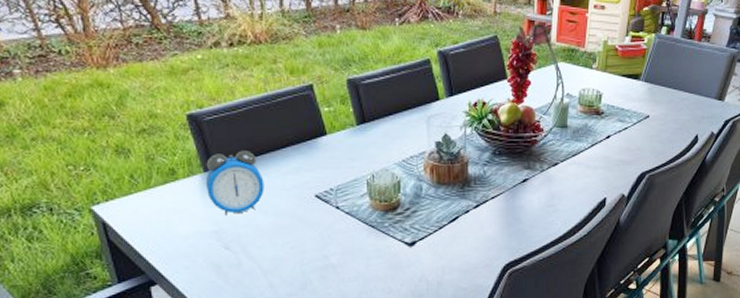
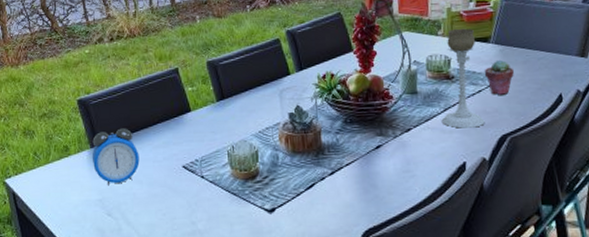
candle holder: none [587,63,628,165] -> present [441,28,485,128]
potted succulent: none [632,98,660,133] -> present [484,59,515,95]

